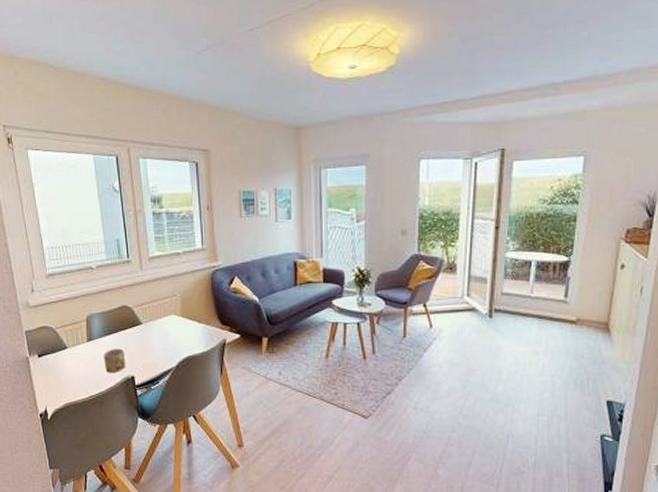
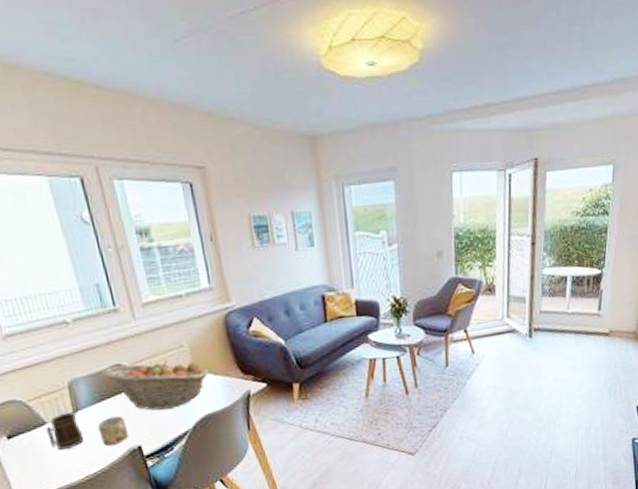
mug: none [65,341,93,371] -> present [45,411,84,450]
fruit basket: none [112,306,194,347] -> present [101,360,210,411]

